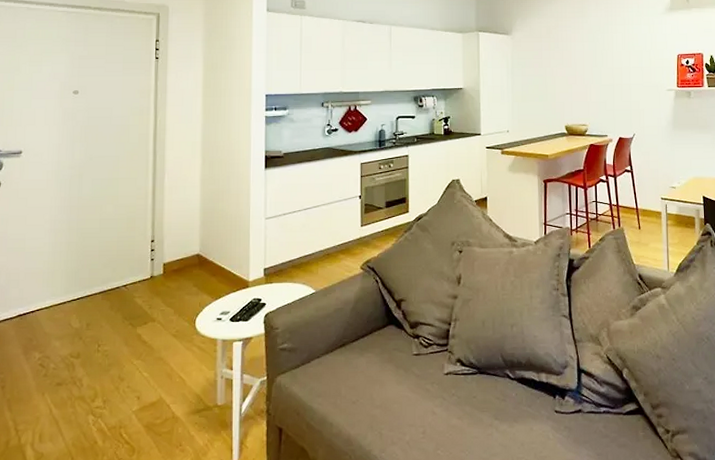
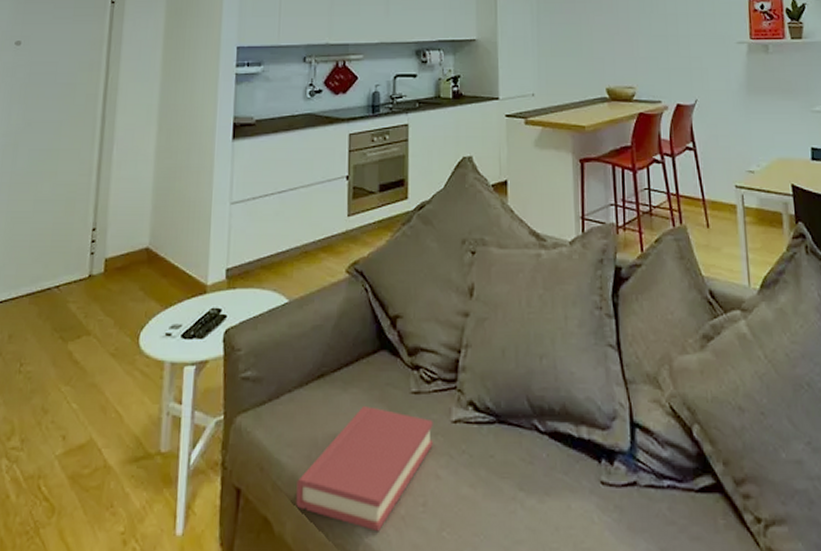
hardback book: none [326,366,430,453] -> present [296,406,433,532]

